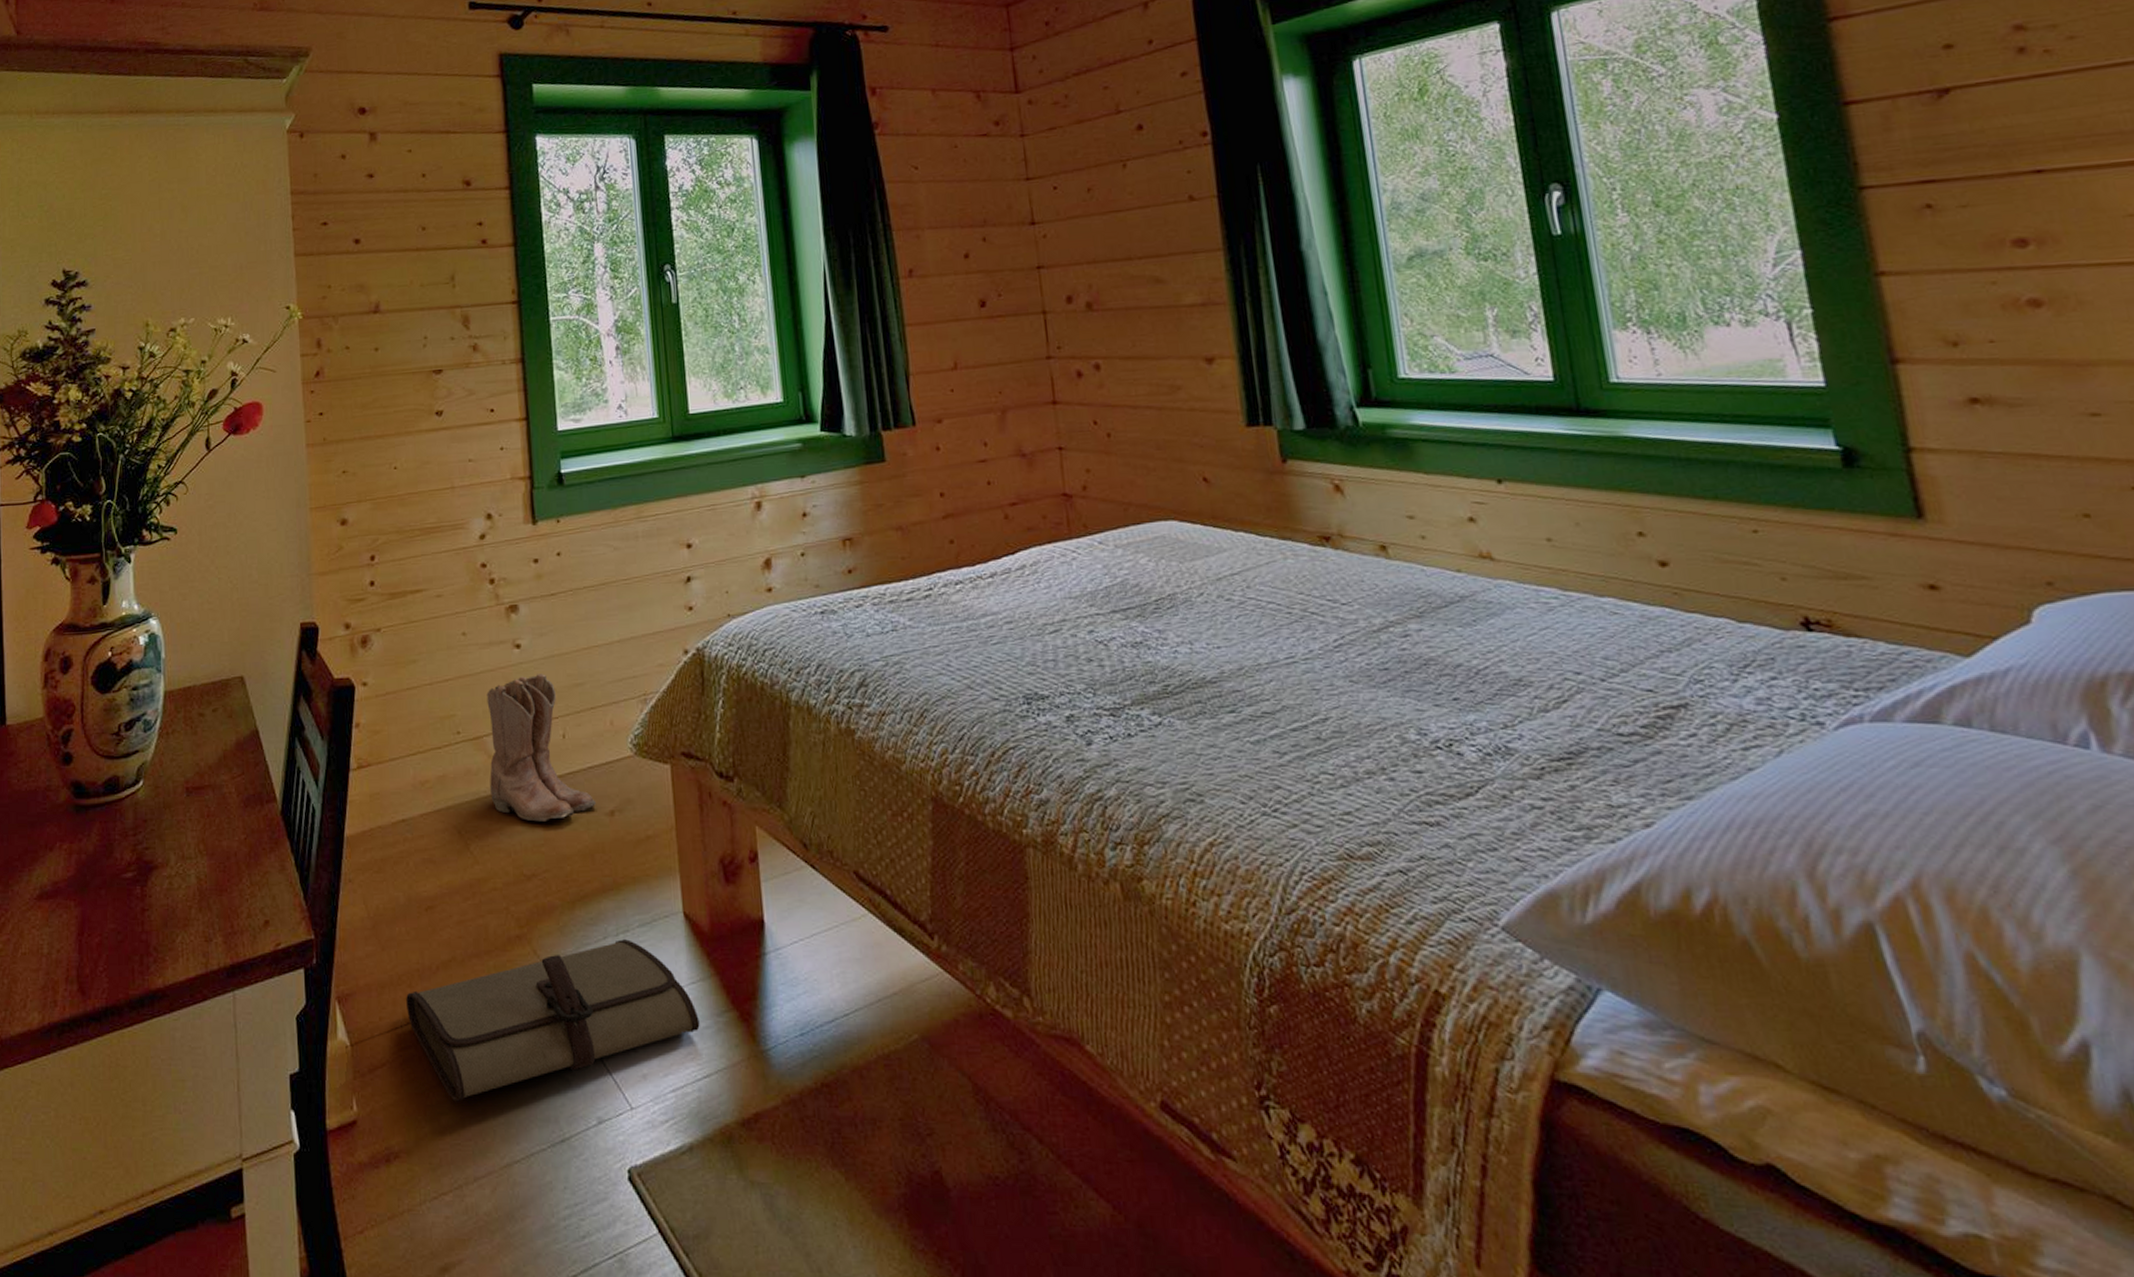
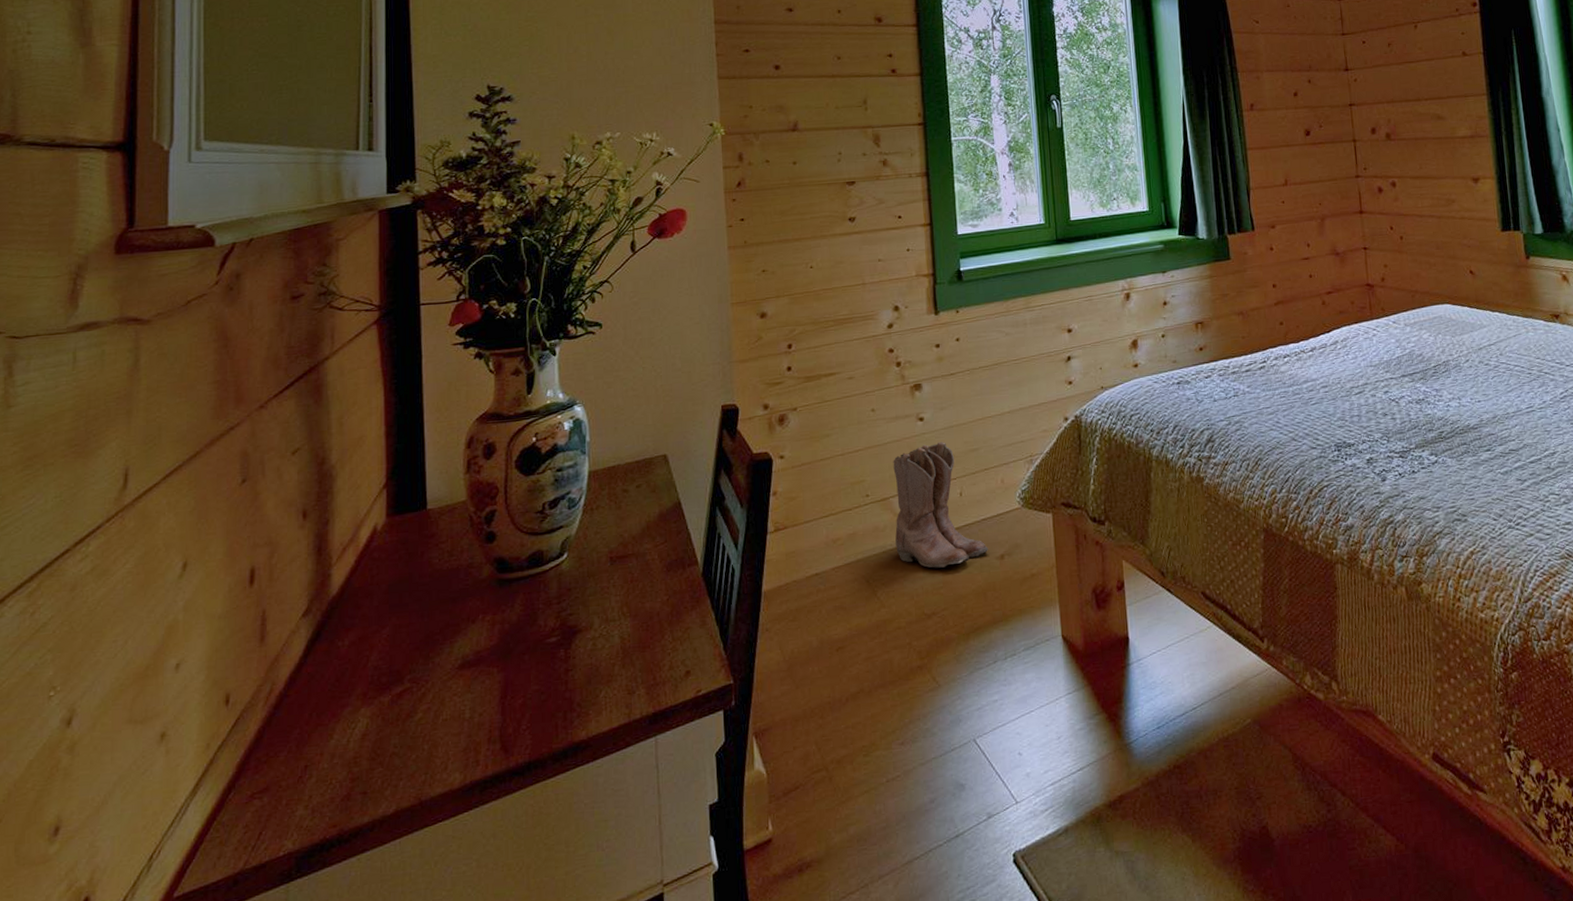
tool roll: present [406,939,700,1102] -> none [818,662,1075,813]

